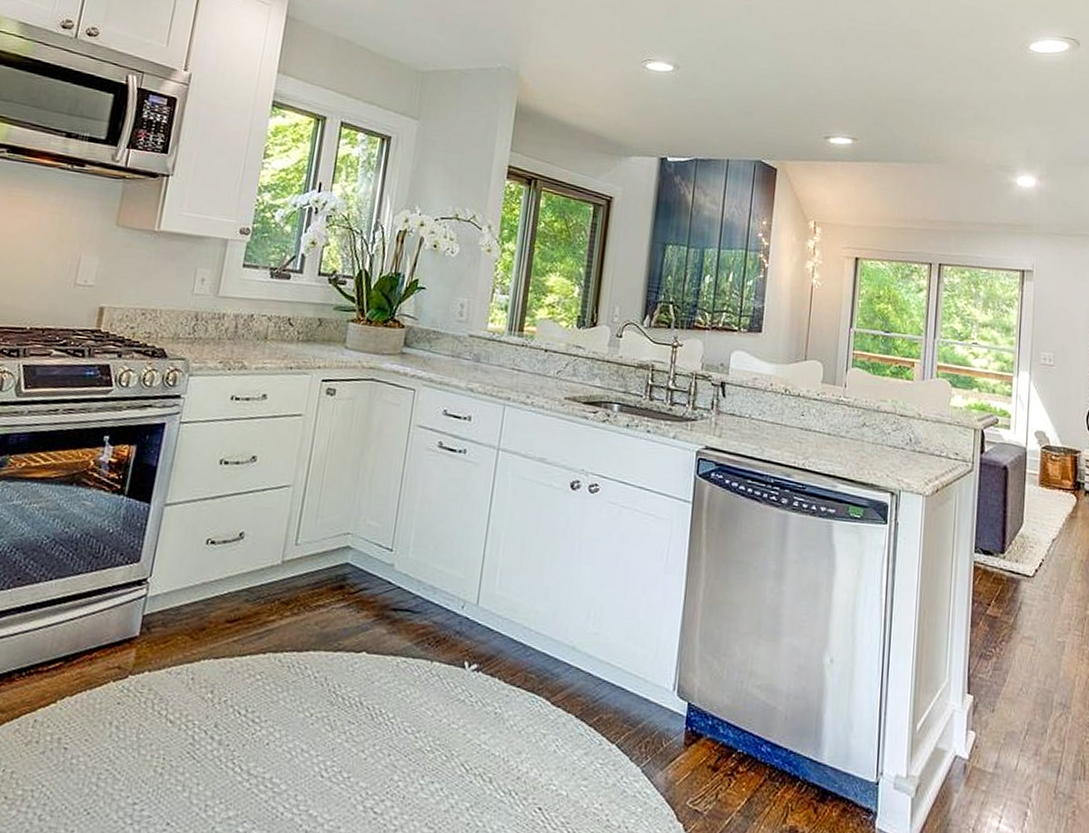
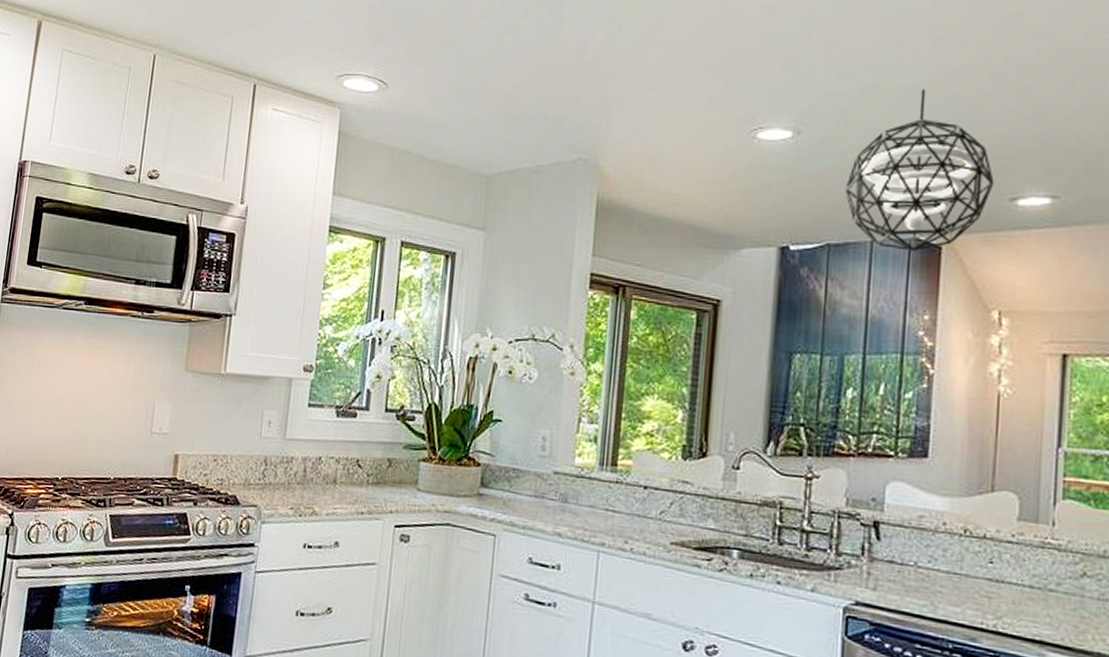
pendant light: none [710,46,815,171] -> present [845,89,994,251]

